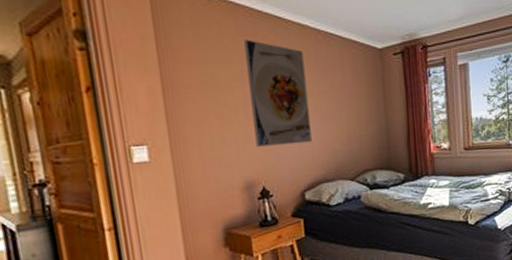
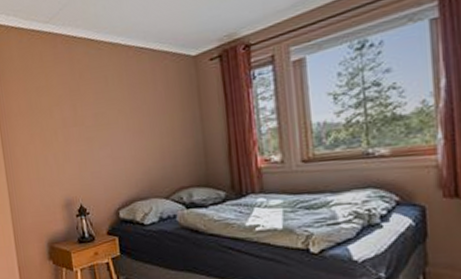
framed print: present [244,40,312,147] -> none [62,65,125,166]

